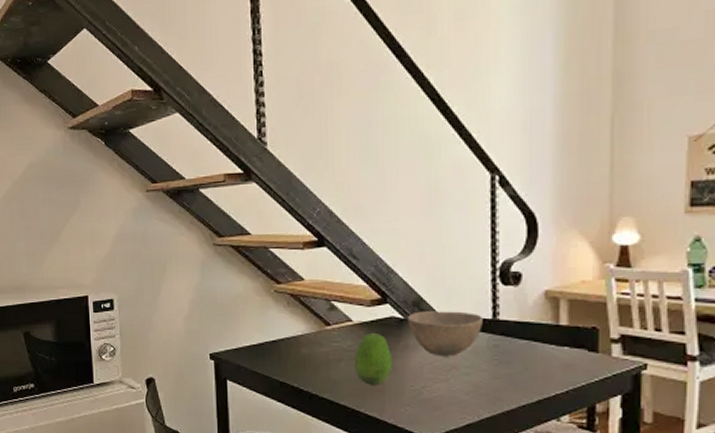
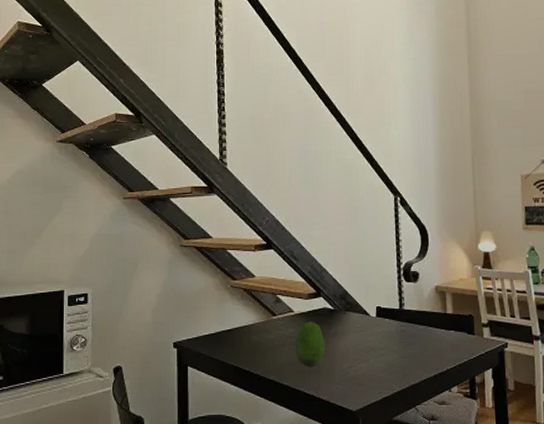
bowl: present [408,311,483,357] -> none [337,303,393,341]

